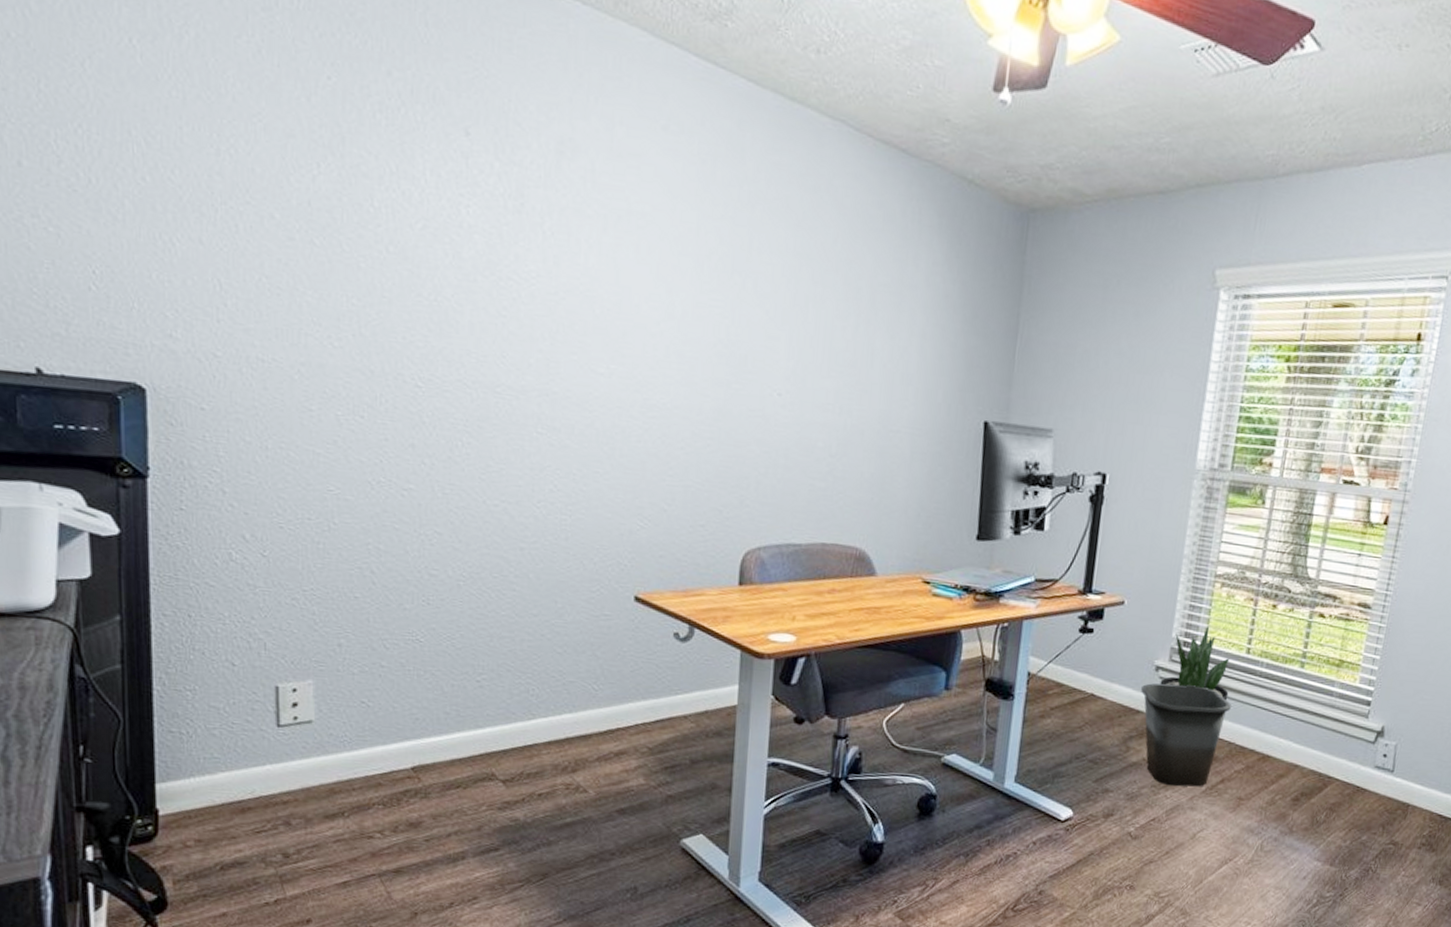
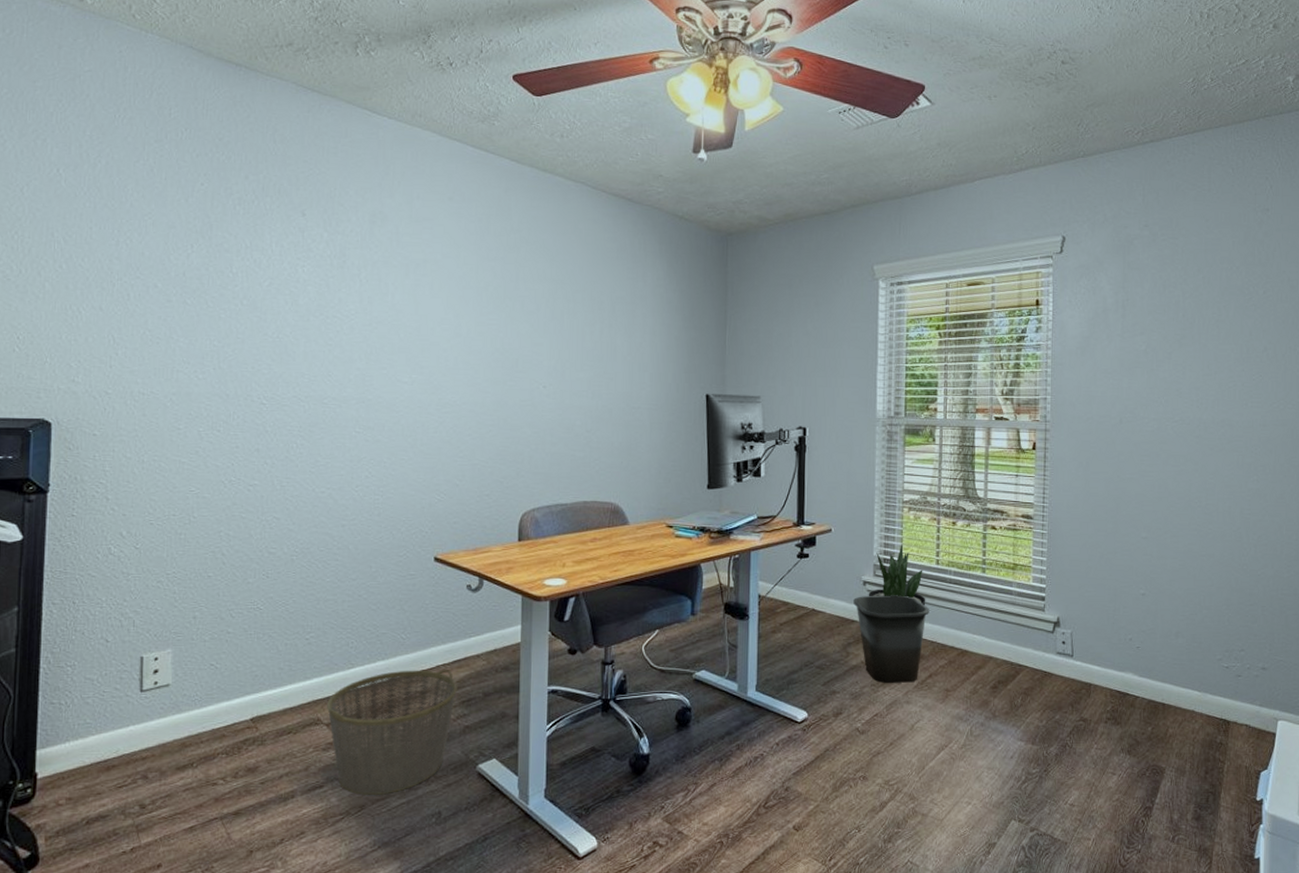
basket: none [503,726,659,864] -> present [327,670,457,795]

